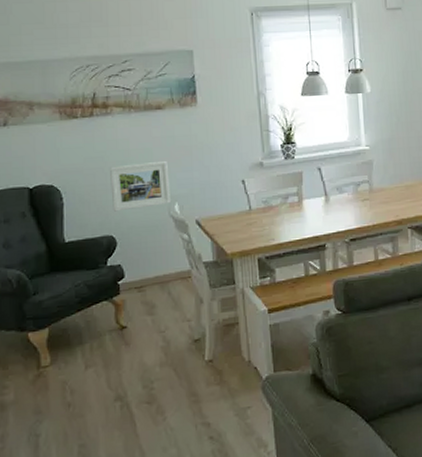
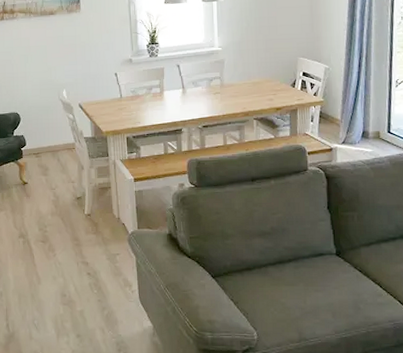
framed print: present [110,160,170,212] -> none [16,55,60,94]

